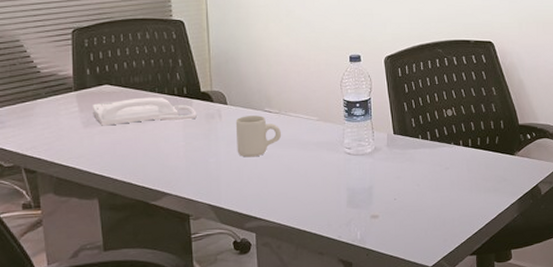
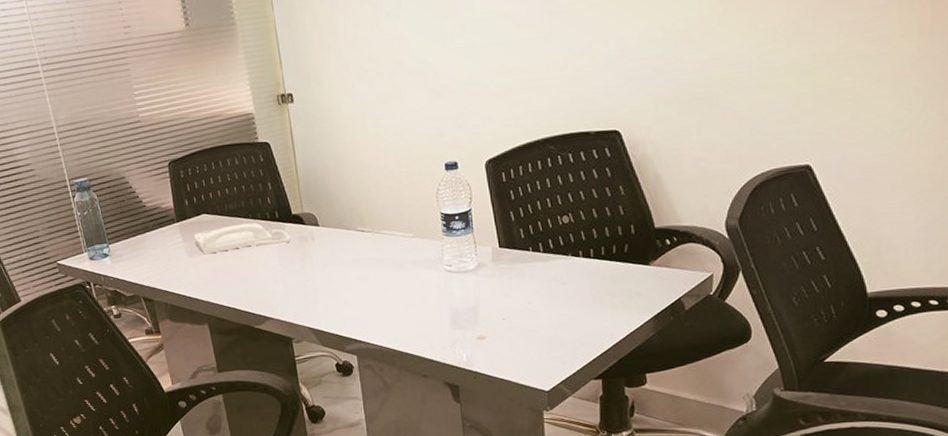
mug: present [235,115,282,158] -> none [328,235,377,280]

